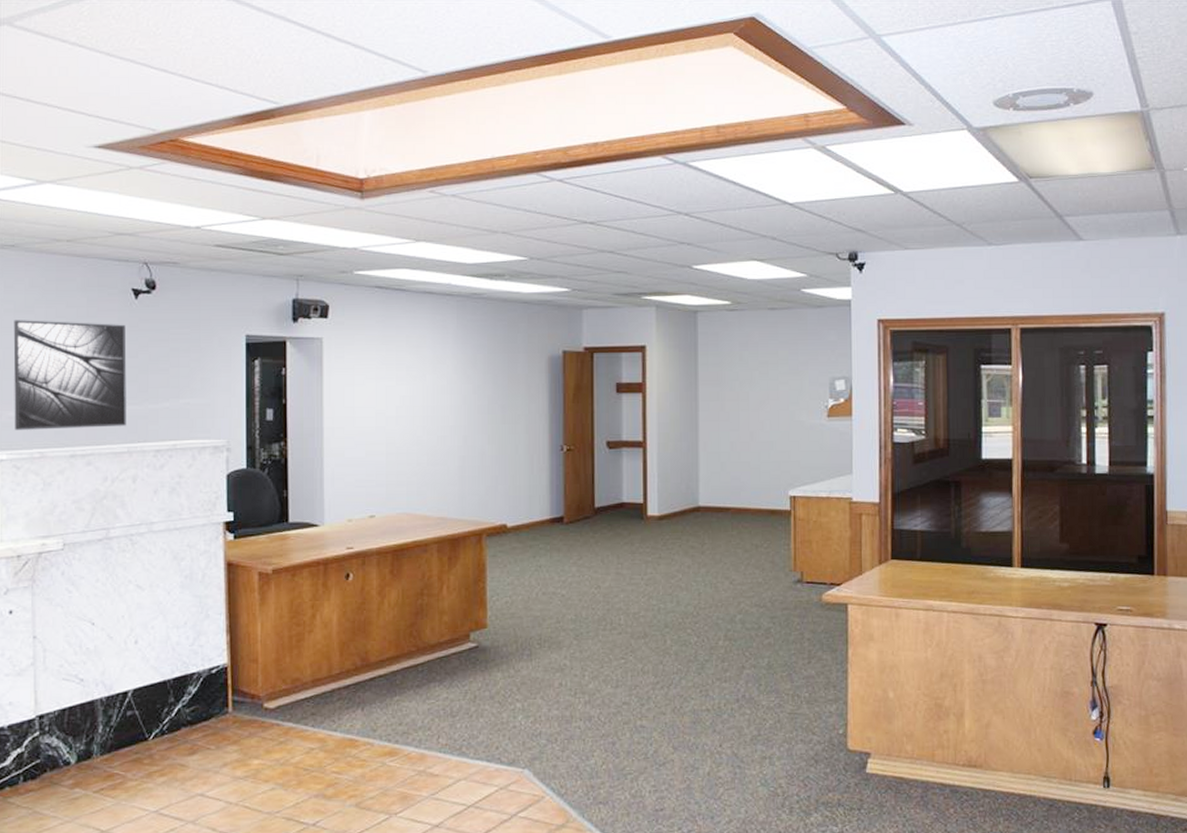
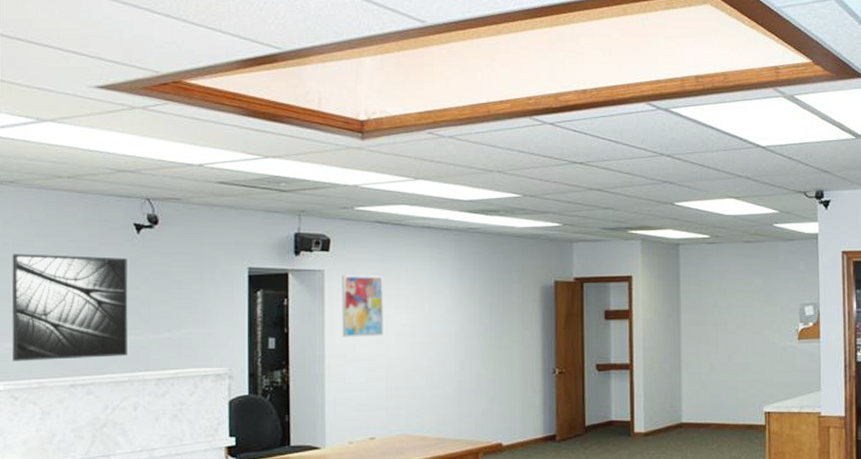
wall art: none [341,343,383,410] -> present [342,275,383,338]

